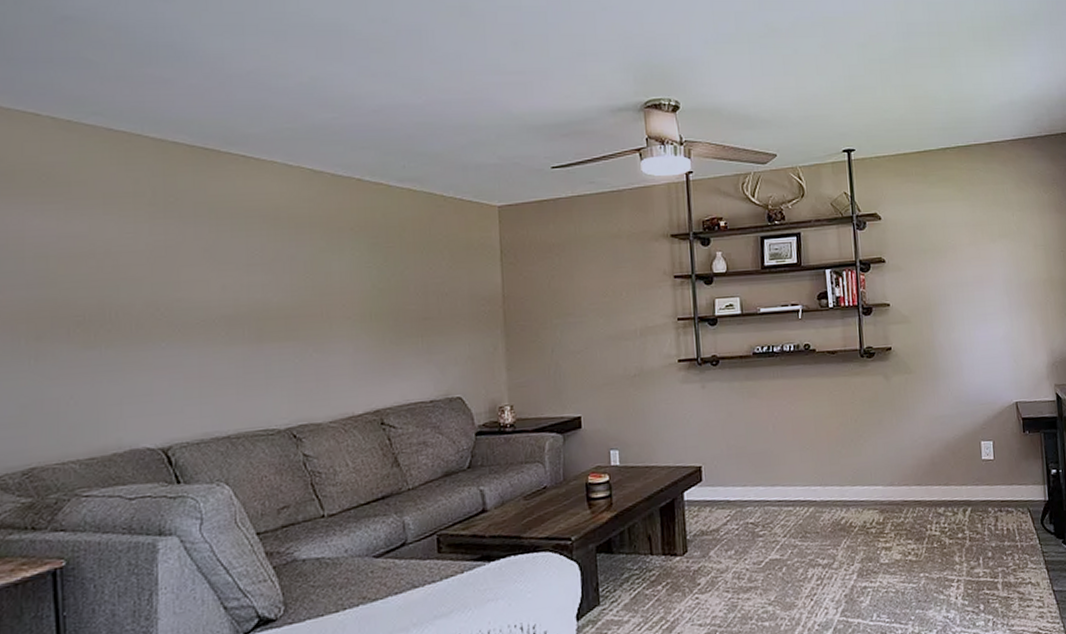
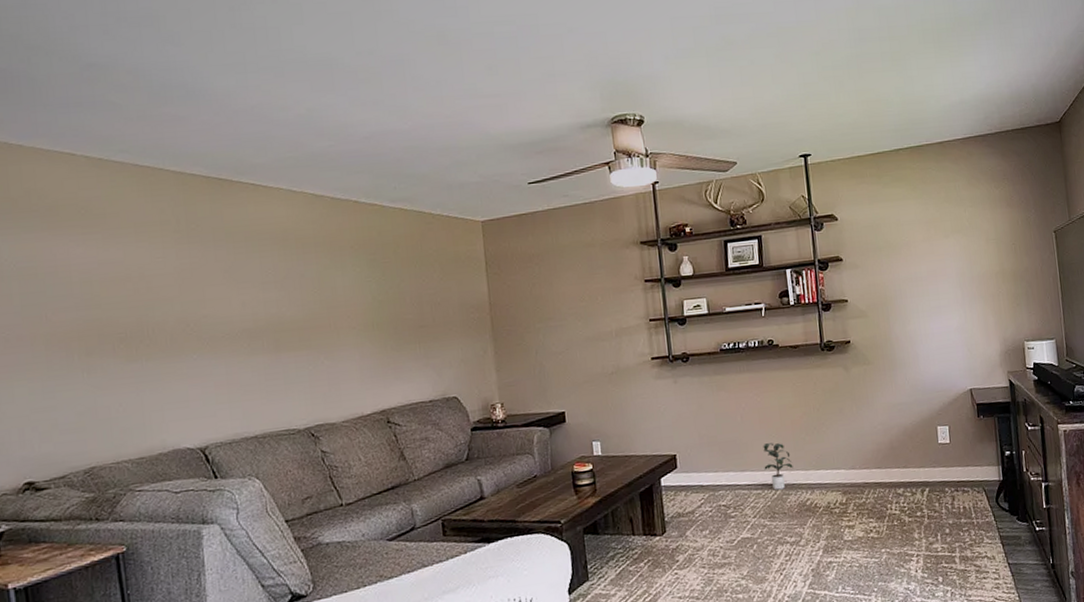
potted plant: none [796,455,828,507] -> present [763,443,793,490]

